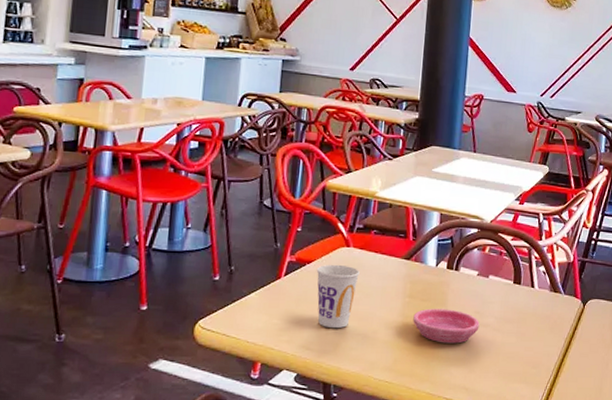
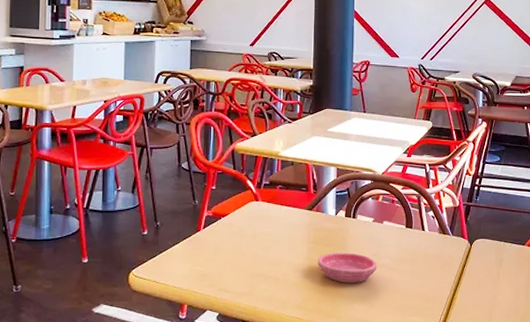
cup: present [316,264,360,328] -> none [230,217,268,272]

